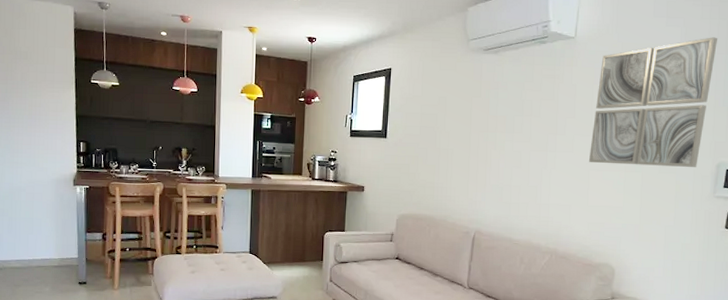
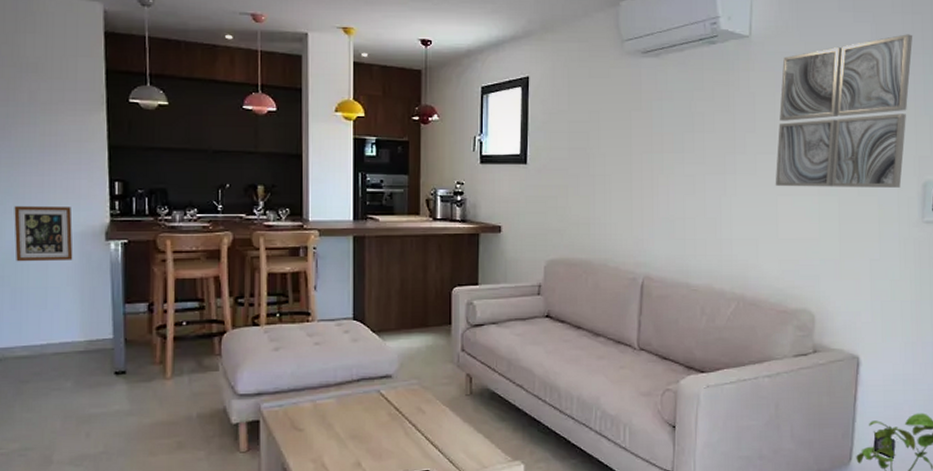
picture frame: none [11,157,51,199] -> present [14,205,73,262]

